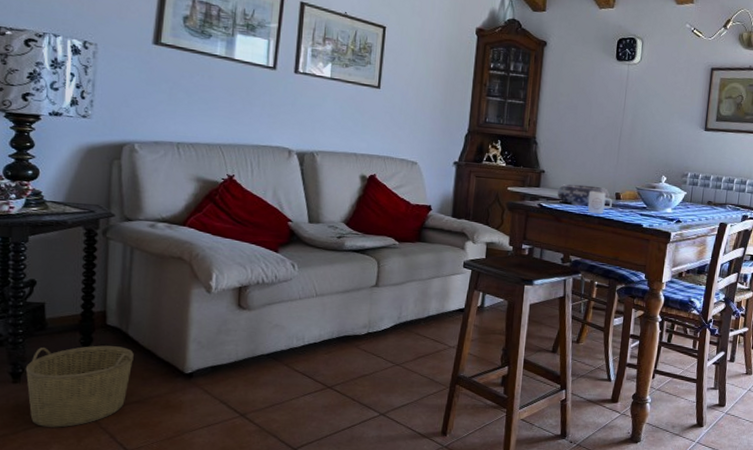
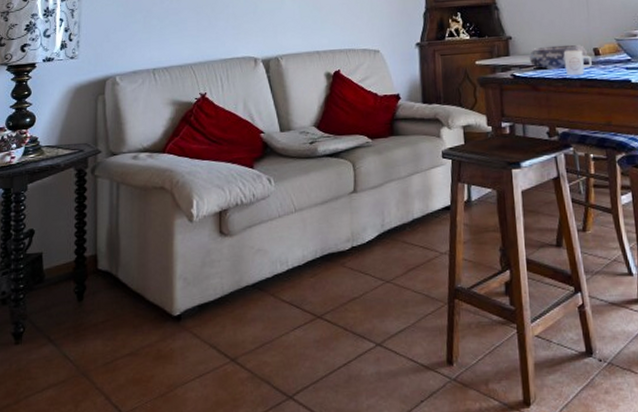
basket: present [25,345,134,428] -> none [26,292,124,392]

